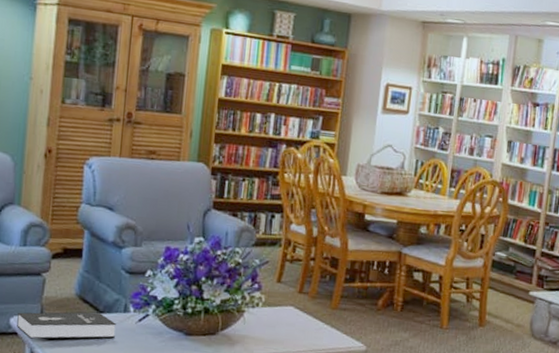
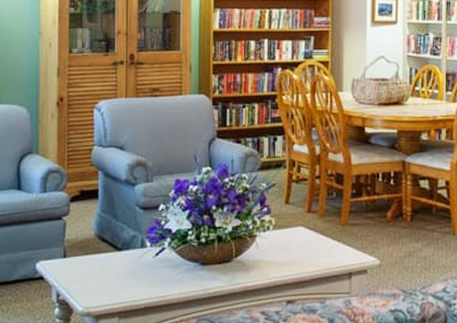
booklet: present [17,312,116,340] -> none [43,251,135,282]

